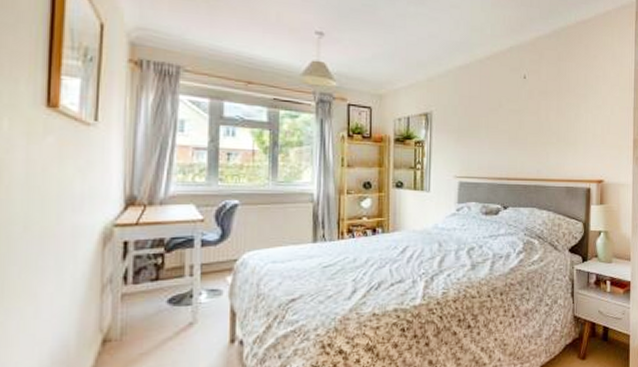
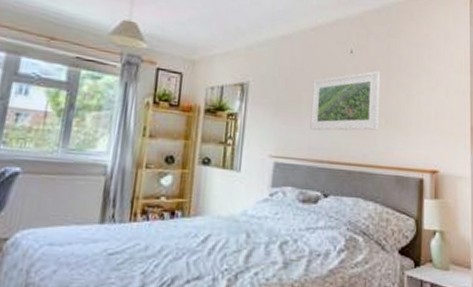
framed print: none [489,93,552,151] -> present [310,70,381,131]

